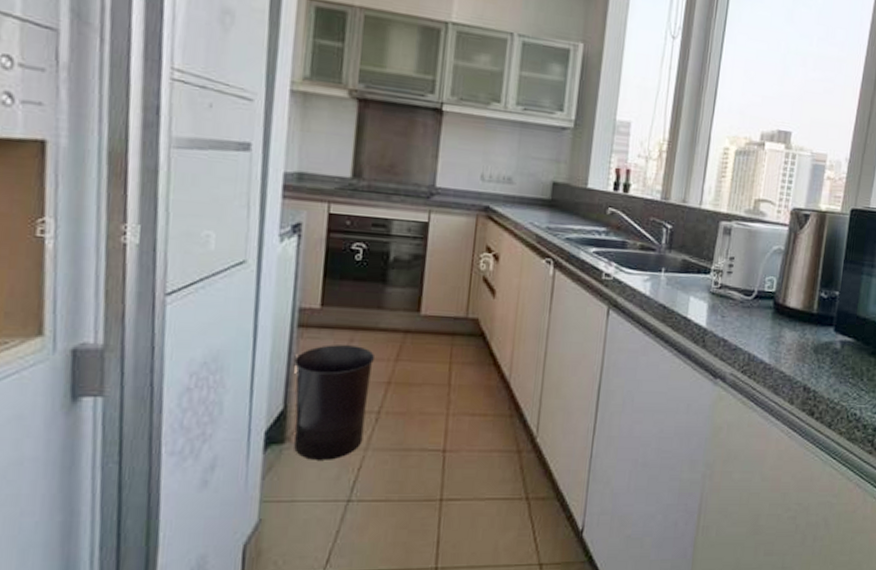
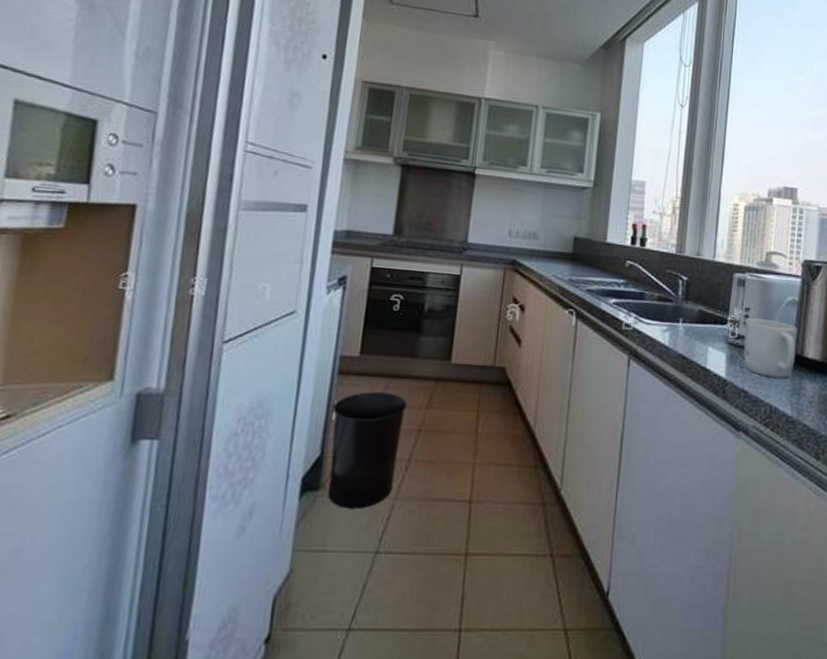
mug: none [725,267,781,327] -> present [743,317,797,378]

